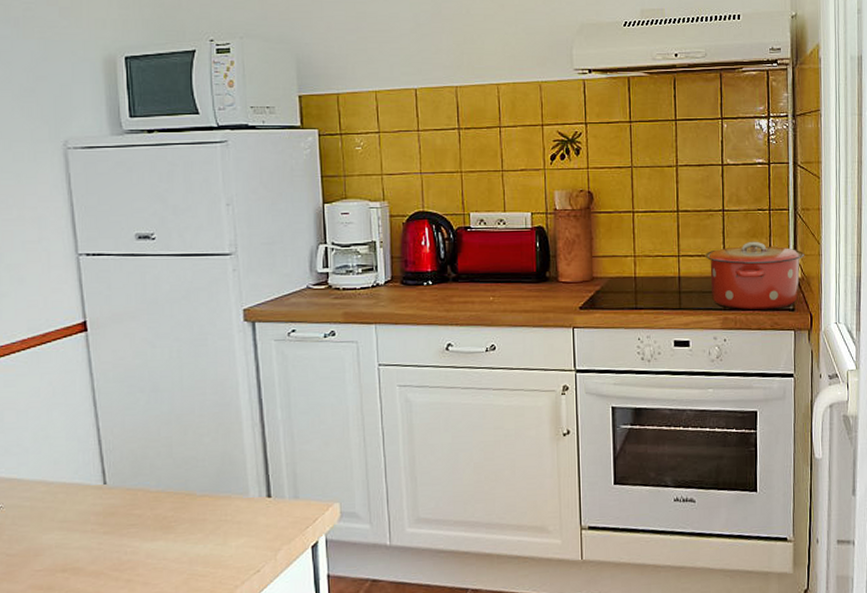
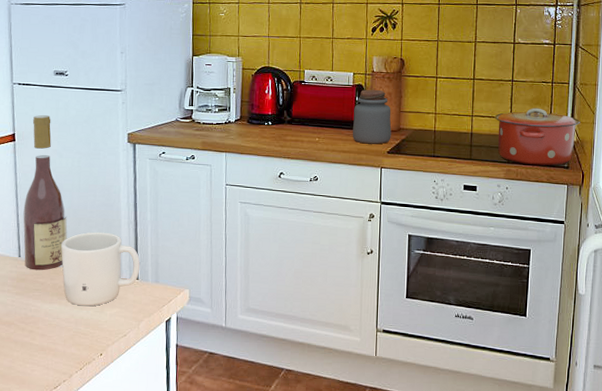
wine bottle: none [105,292,170,500] -> present [23,114,68,271]
mug: none [161,440,273,540] -> present [60,232,141,307]
jar: none [534,231,583,300] -> present [352,89,392,144]

